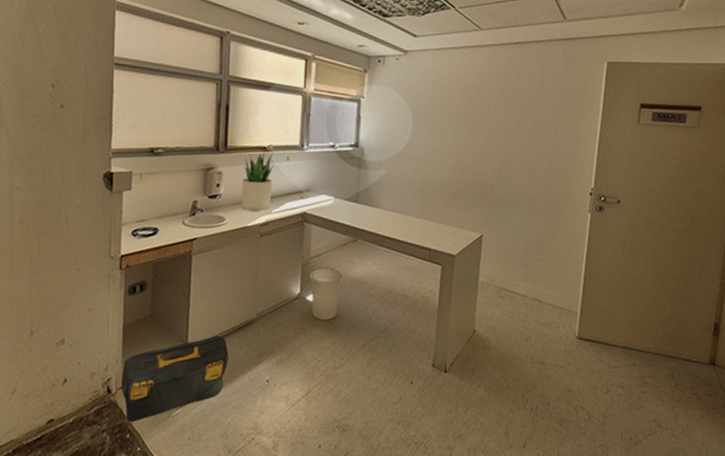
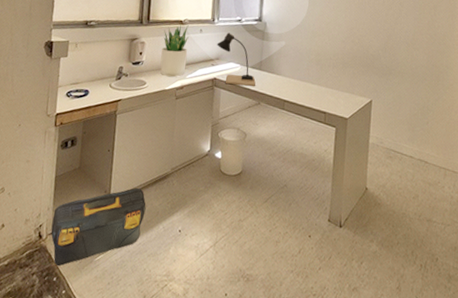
desk lamp: none [307,160,352,221] -> present [217,32,256,86]

